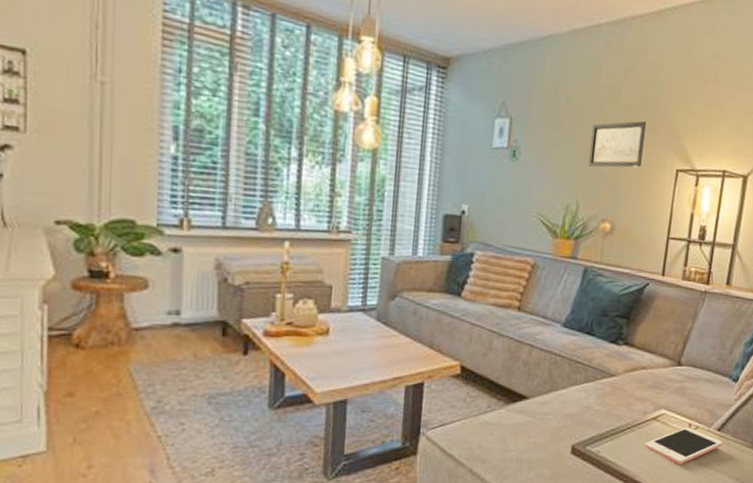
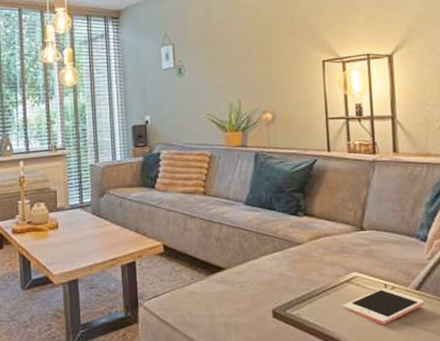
wall art: present [588,120,646,168] -> none [241,26,289,71]

